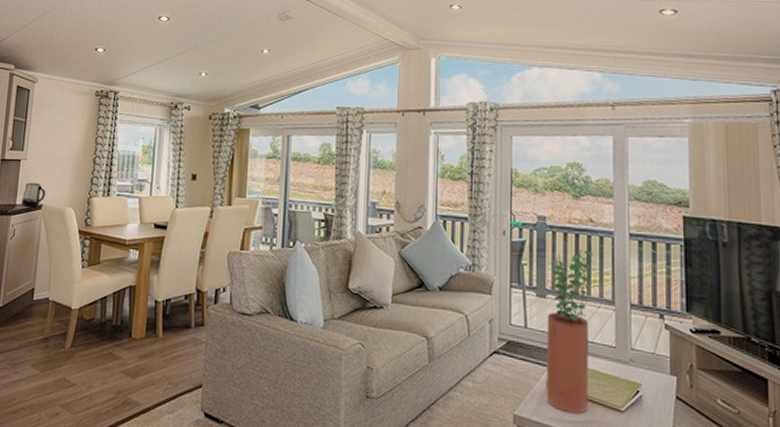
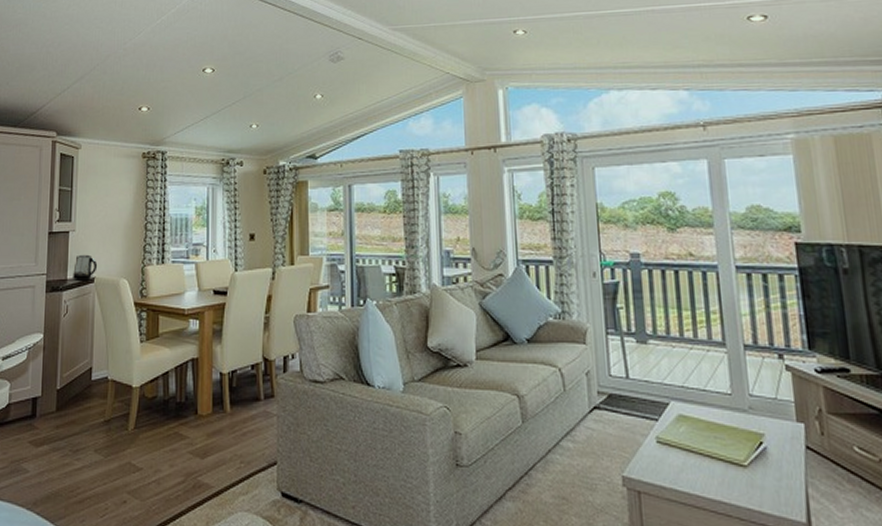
vase: present [546,243,593,415] -> none [650,279,706,472]

